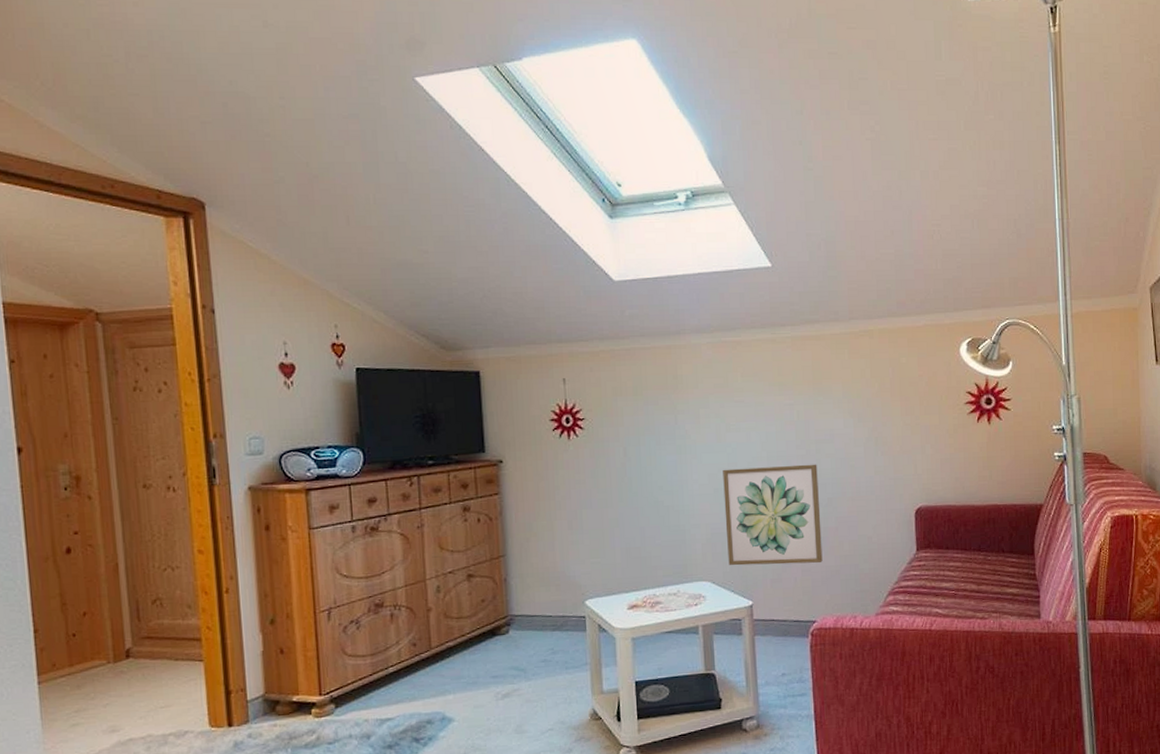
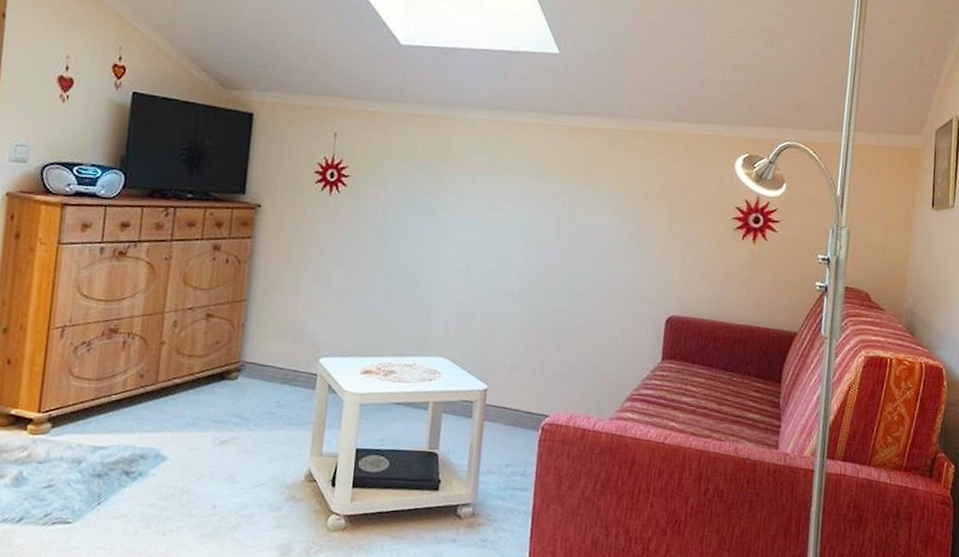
wall art: present [723,464,823,566] -> none [469,247,574,357]

